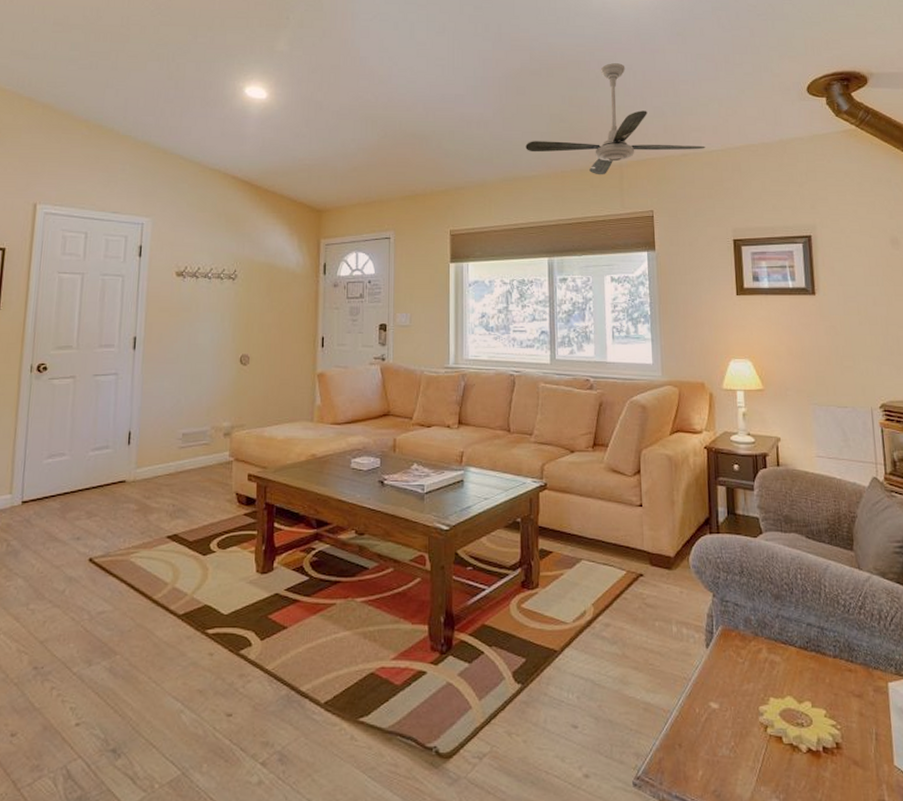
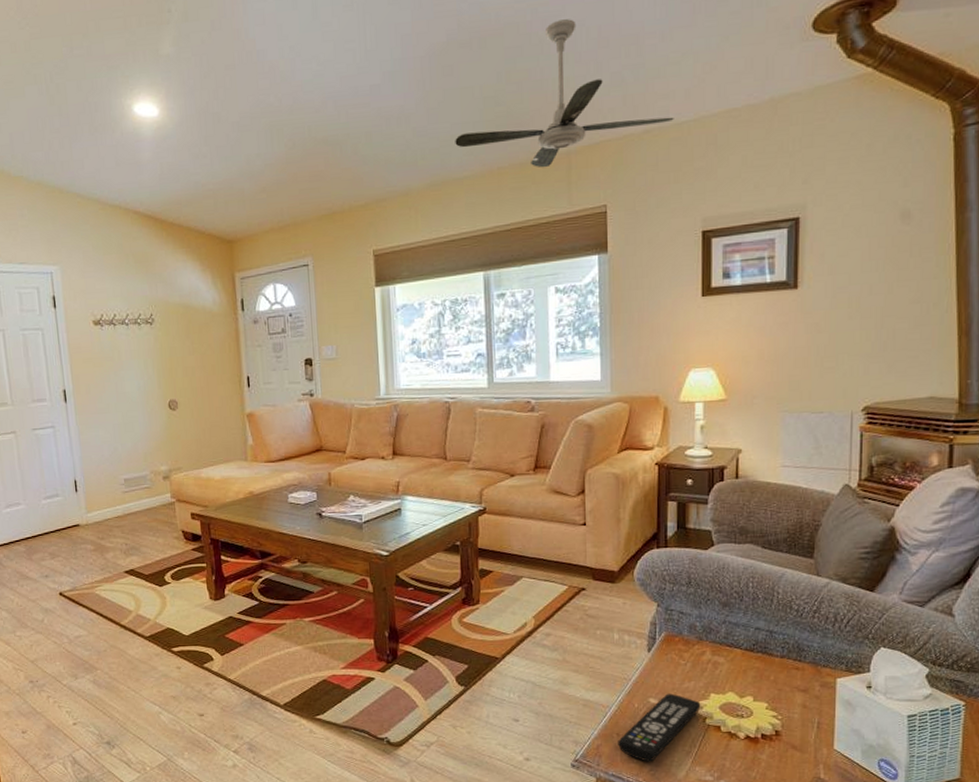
remote control: none [680,696,761,780] -> present [618,693,701,762]

